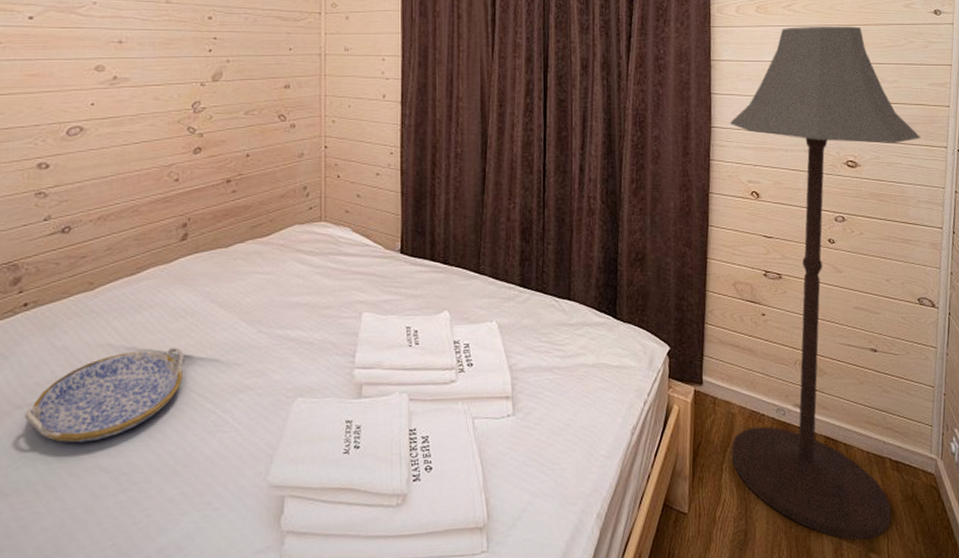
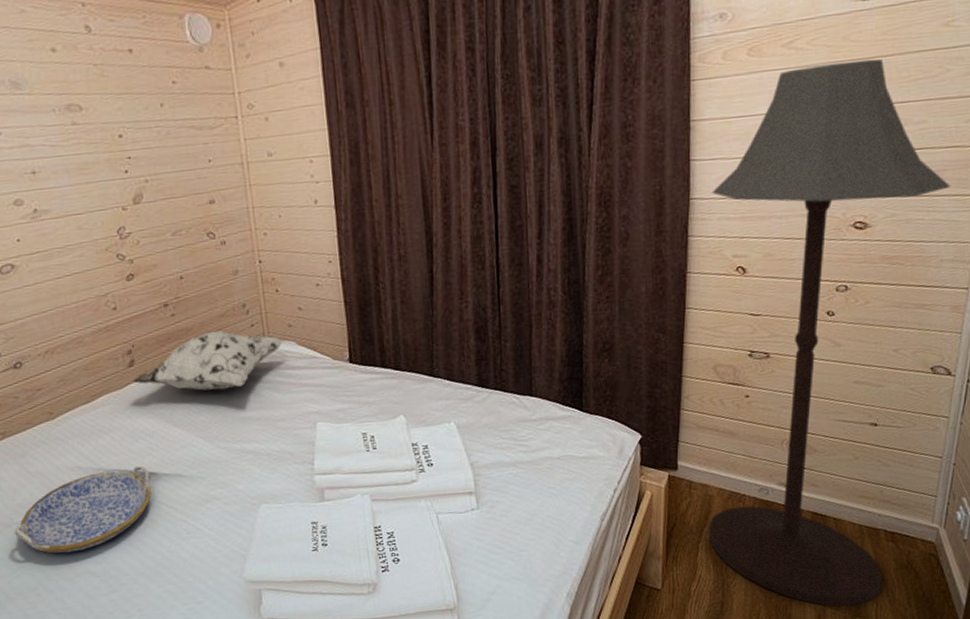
decorative pillow: none [183,210,339,272] -> present [133,330,283,391]

